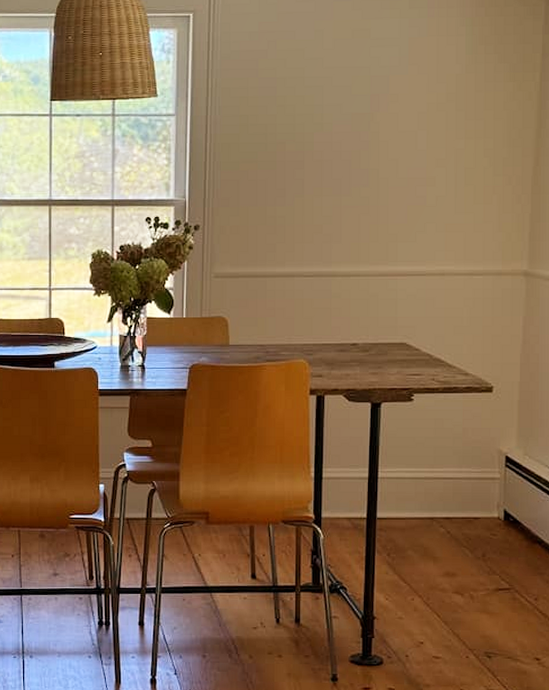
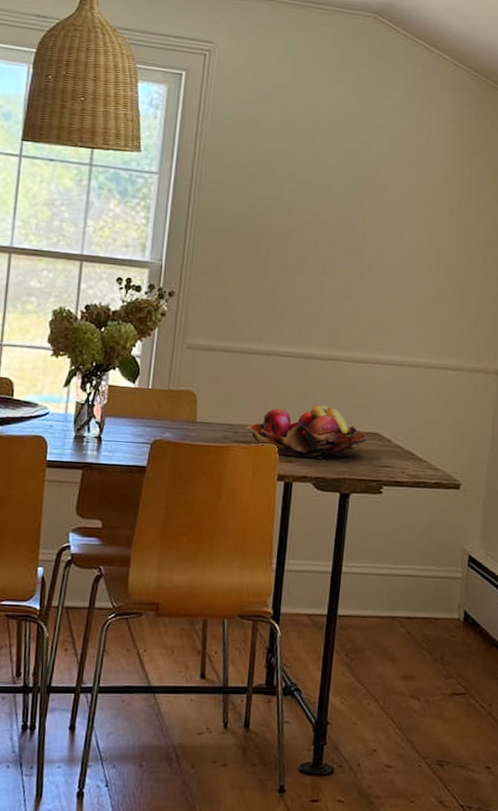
fruit basket: none [277,320,395,371] -> present [247,405,367,458]

